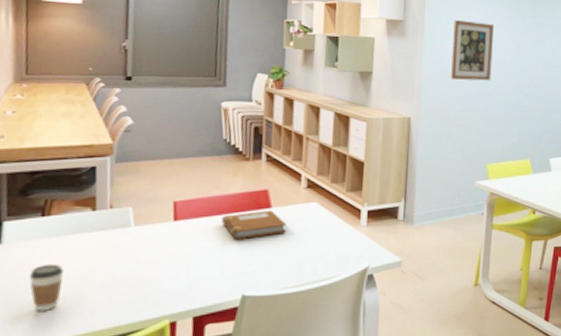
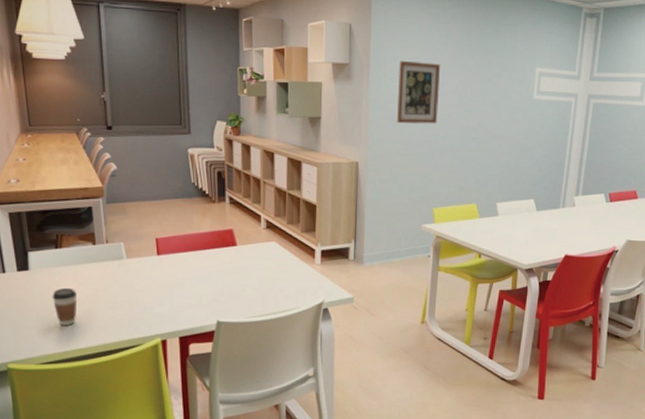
notebook: present [222,210,287,240] -> none [196,248,251,273]

